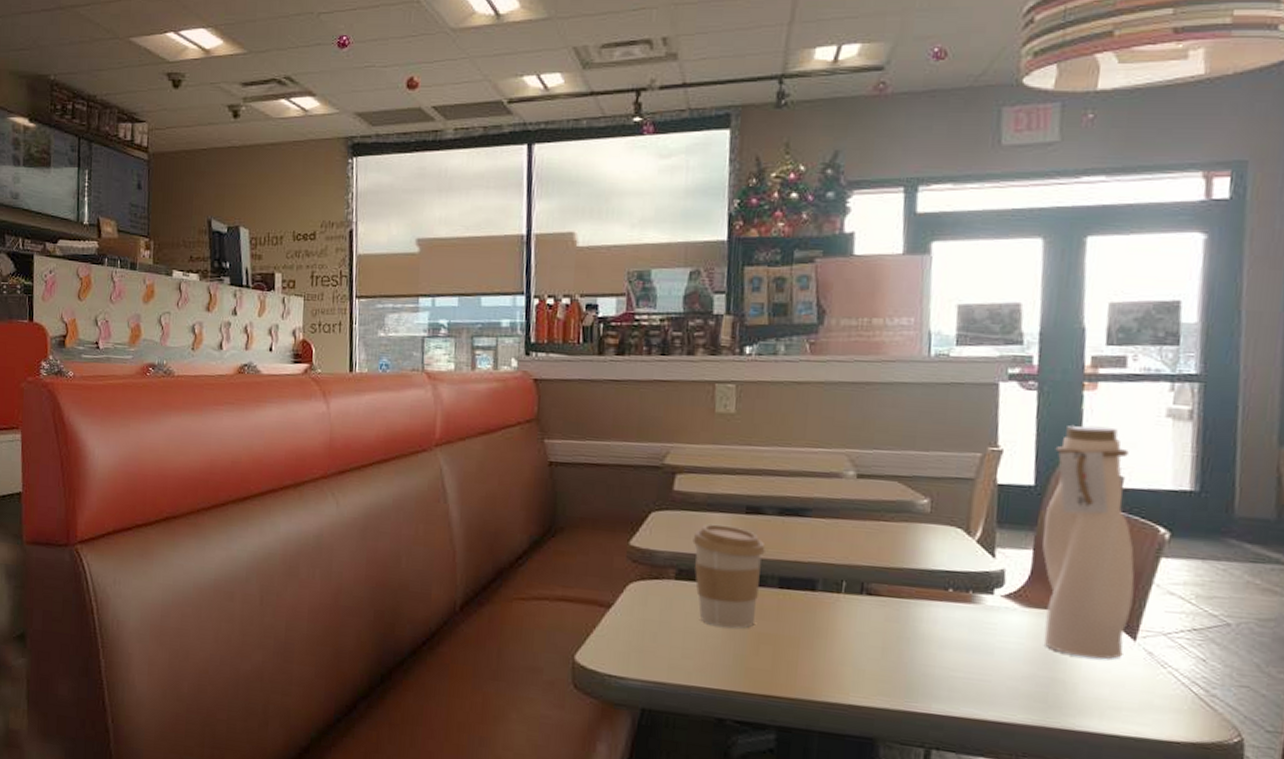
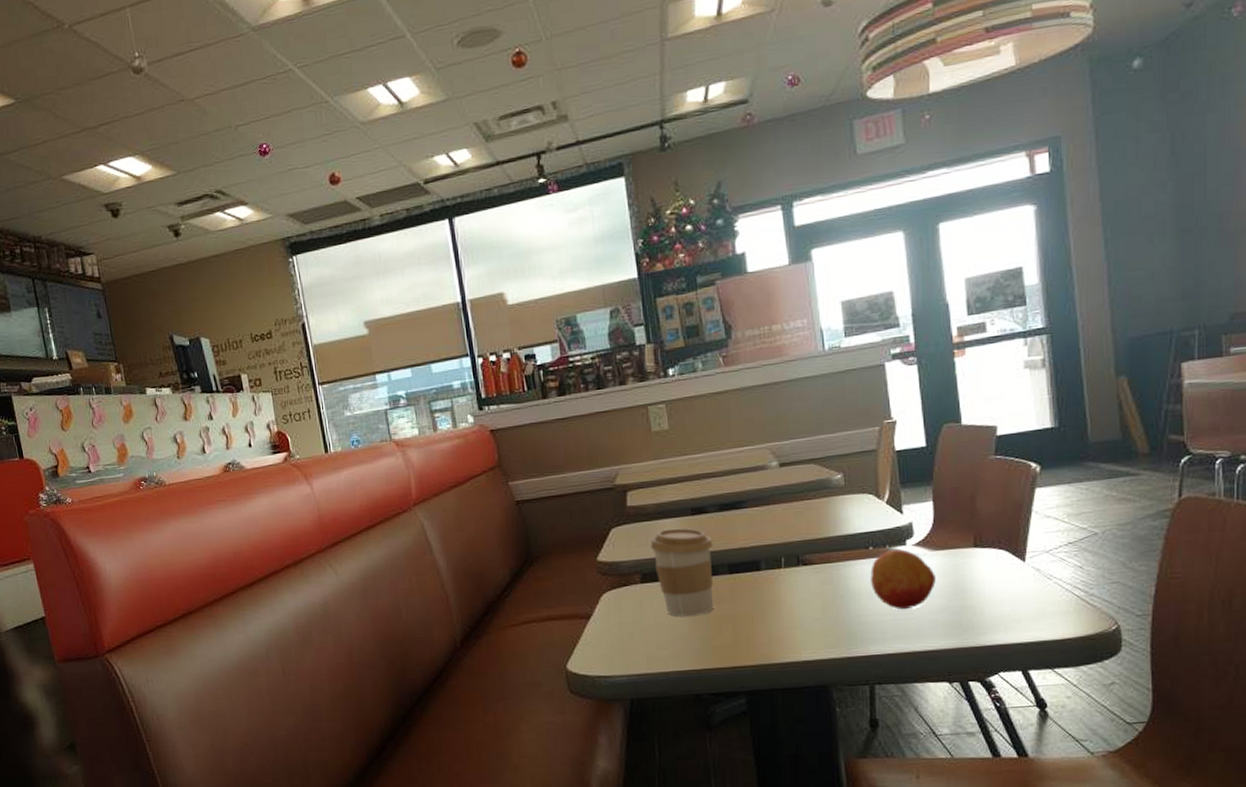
fruit: none [944,596,1024,669] -> present [870,548,936,610]
water bottle: present [1041,424,1135,660] -> none [937,385,1018,584]

